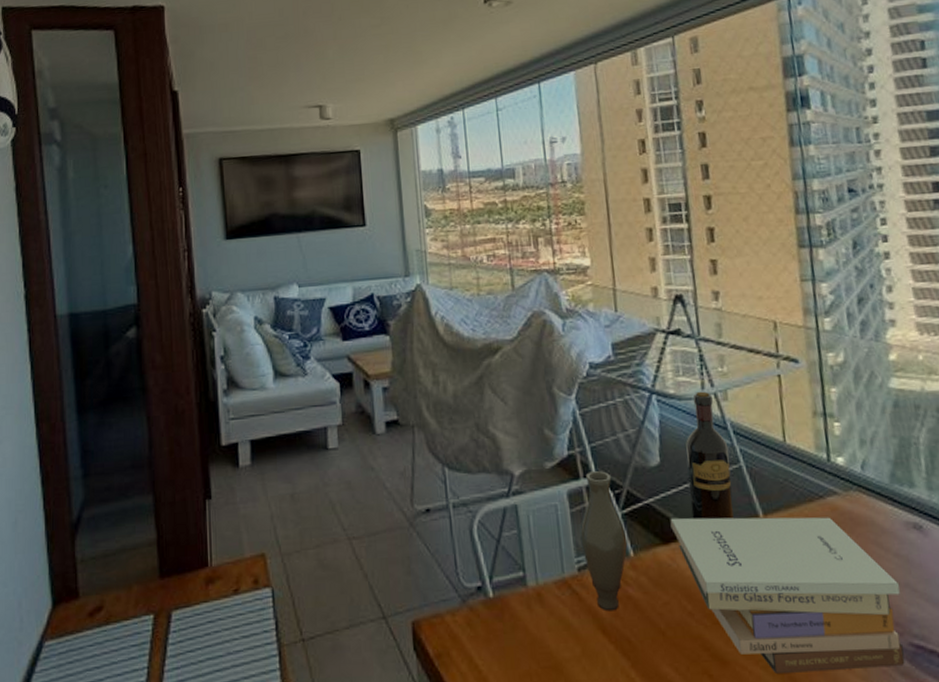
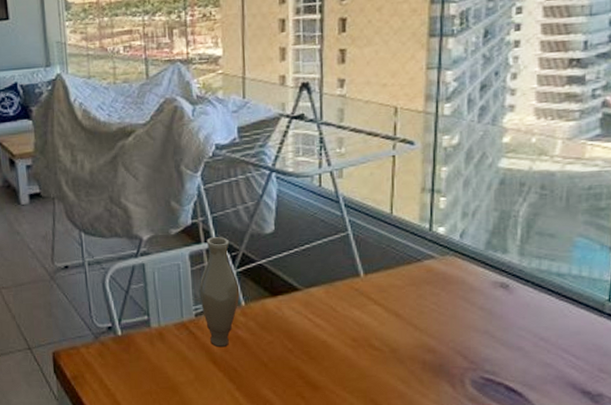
books: present [670,517,905,673] -> none [279,275,480,397]
wine bottle: present [686,391,734,520] -> none [299,169,339,278]

